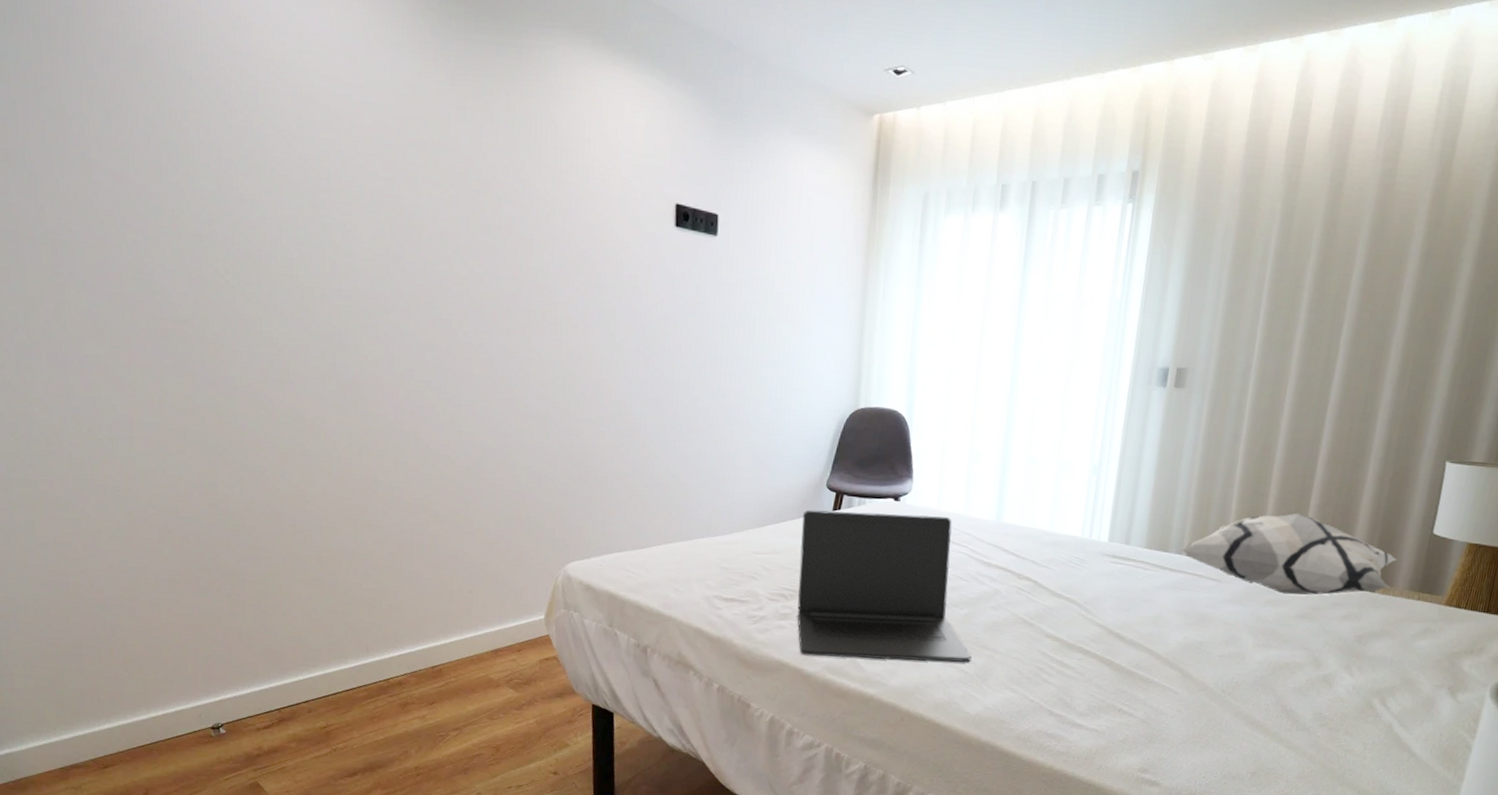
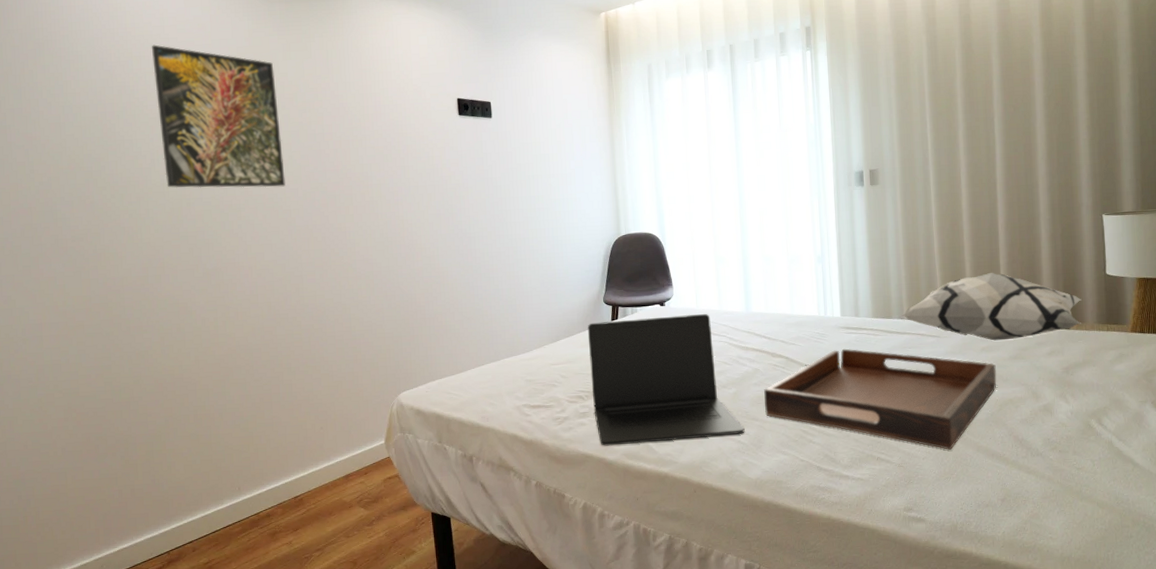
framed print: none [283,75,448,289] -> present [151,44,286,188]
serving tray: none [998,580,1279,711] -> present [764,348,997,450]

